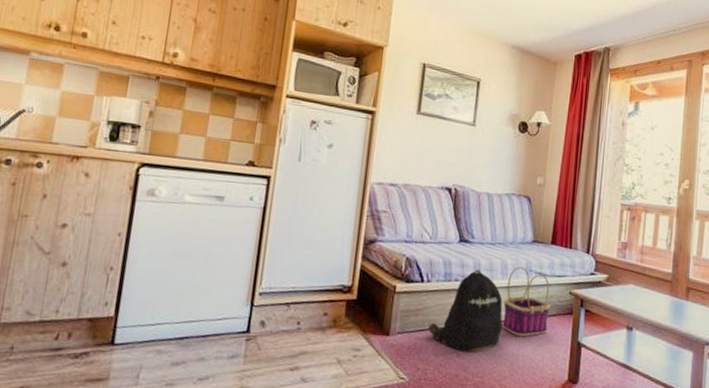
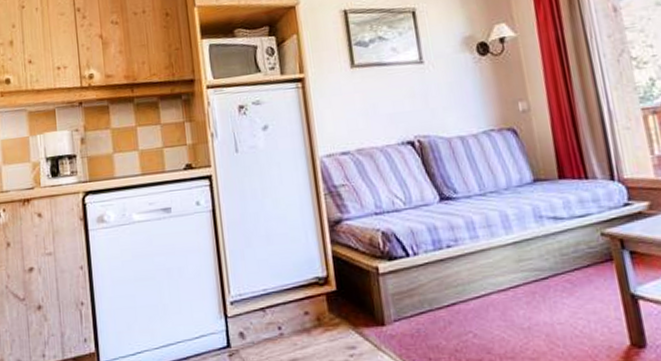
backpack: present [428,269,504,353] -> none [428,228,525,331]
basket: present [502,267,551,337] -> none [514,214,585,301]

